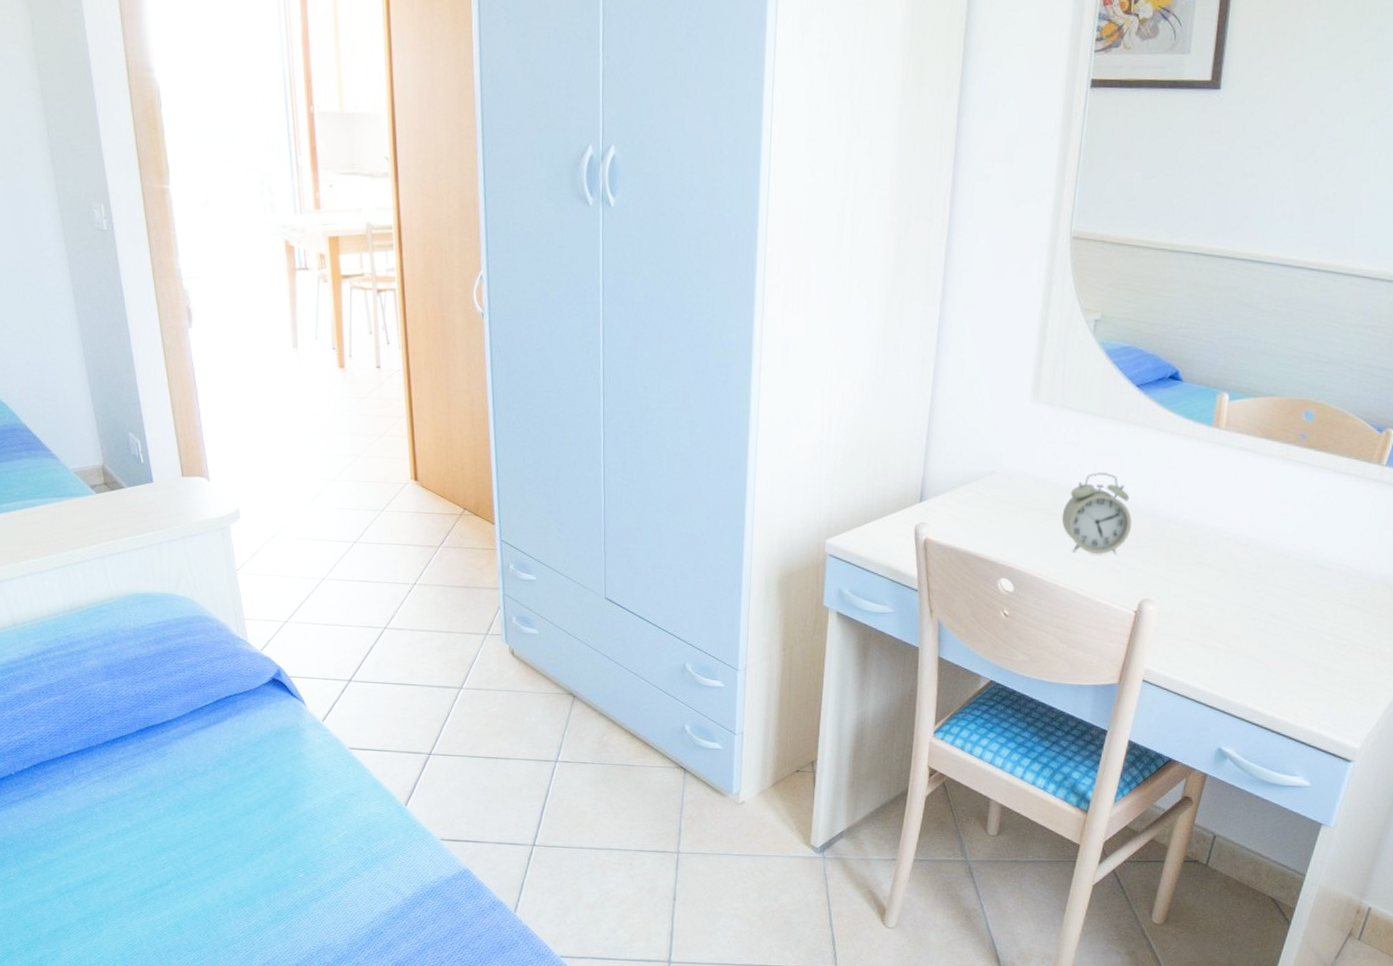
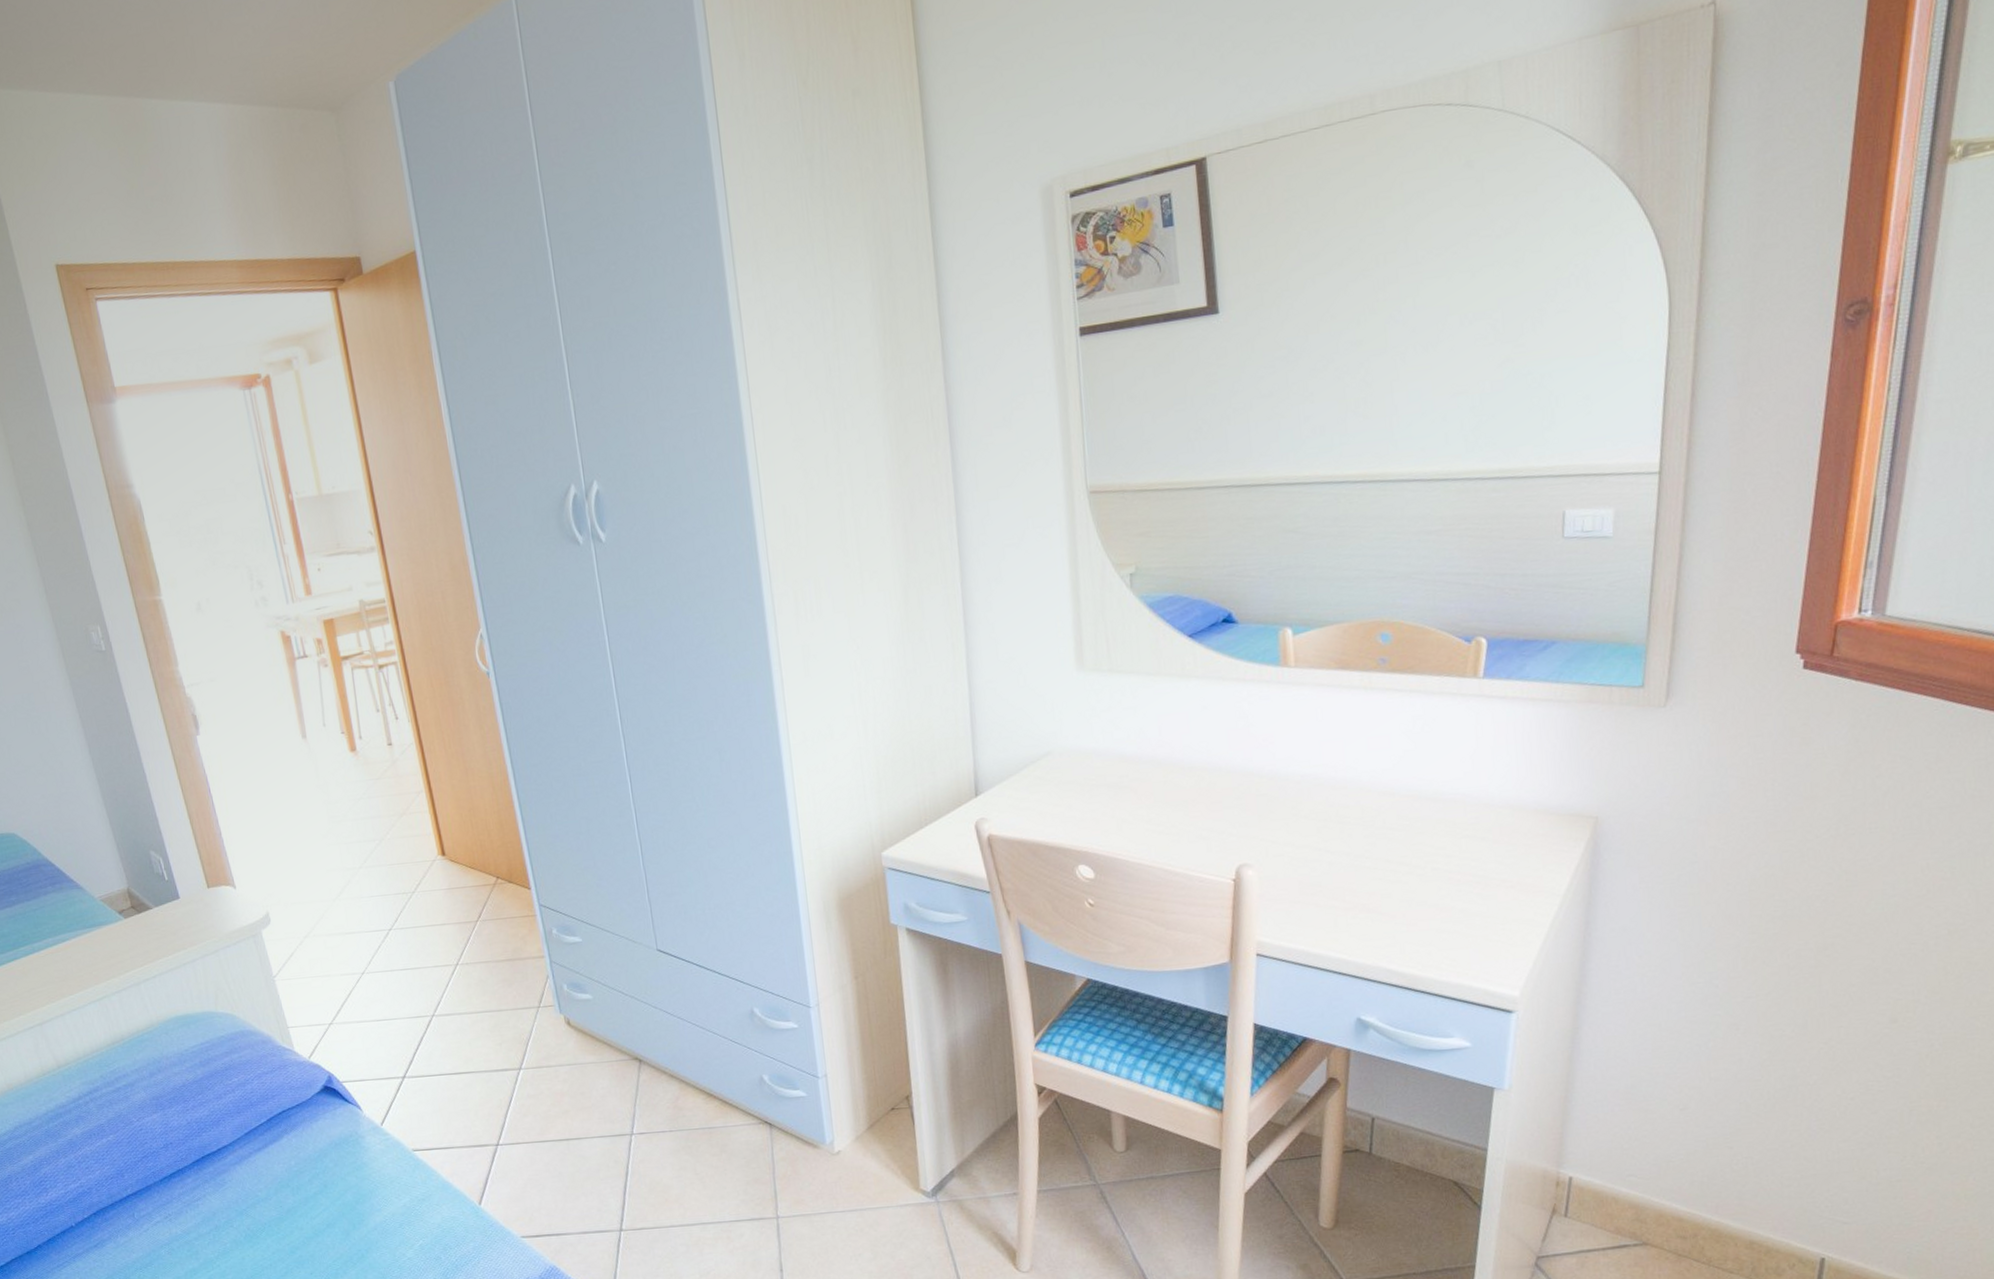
alarm clock: present [1061,472,1132,554] -> none [1132,734,1212,825]

